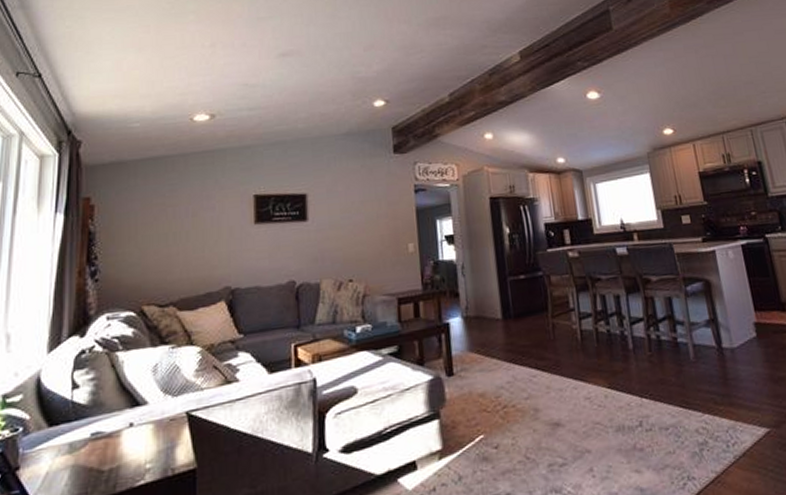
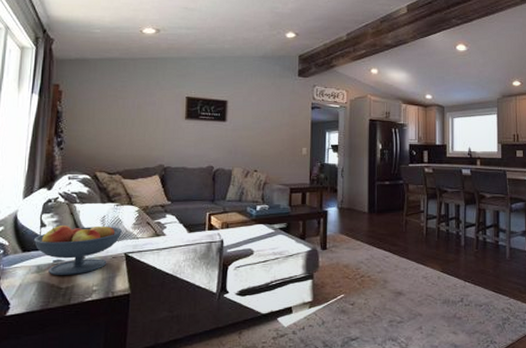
fruit bowl: none [63,373,182,454] -> present [33,223,123,275]

